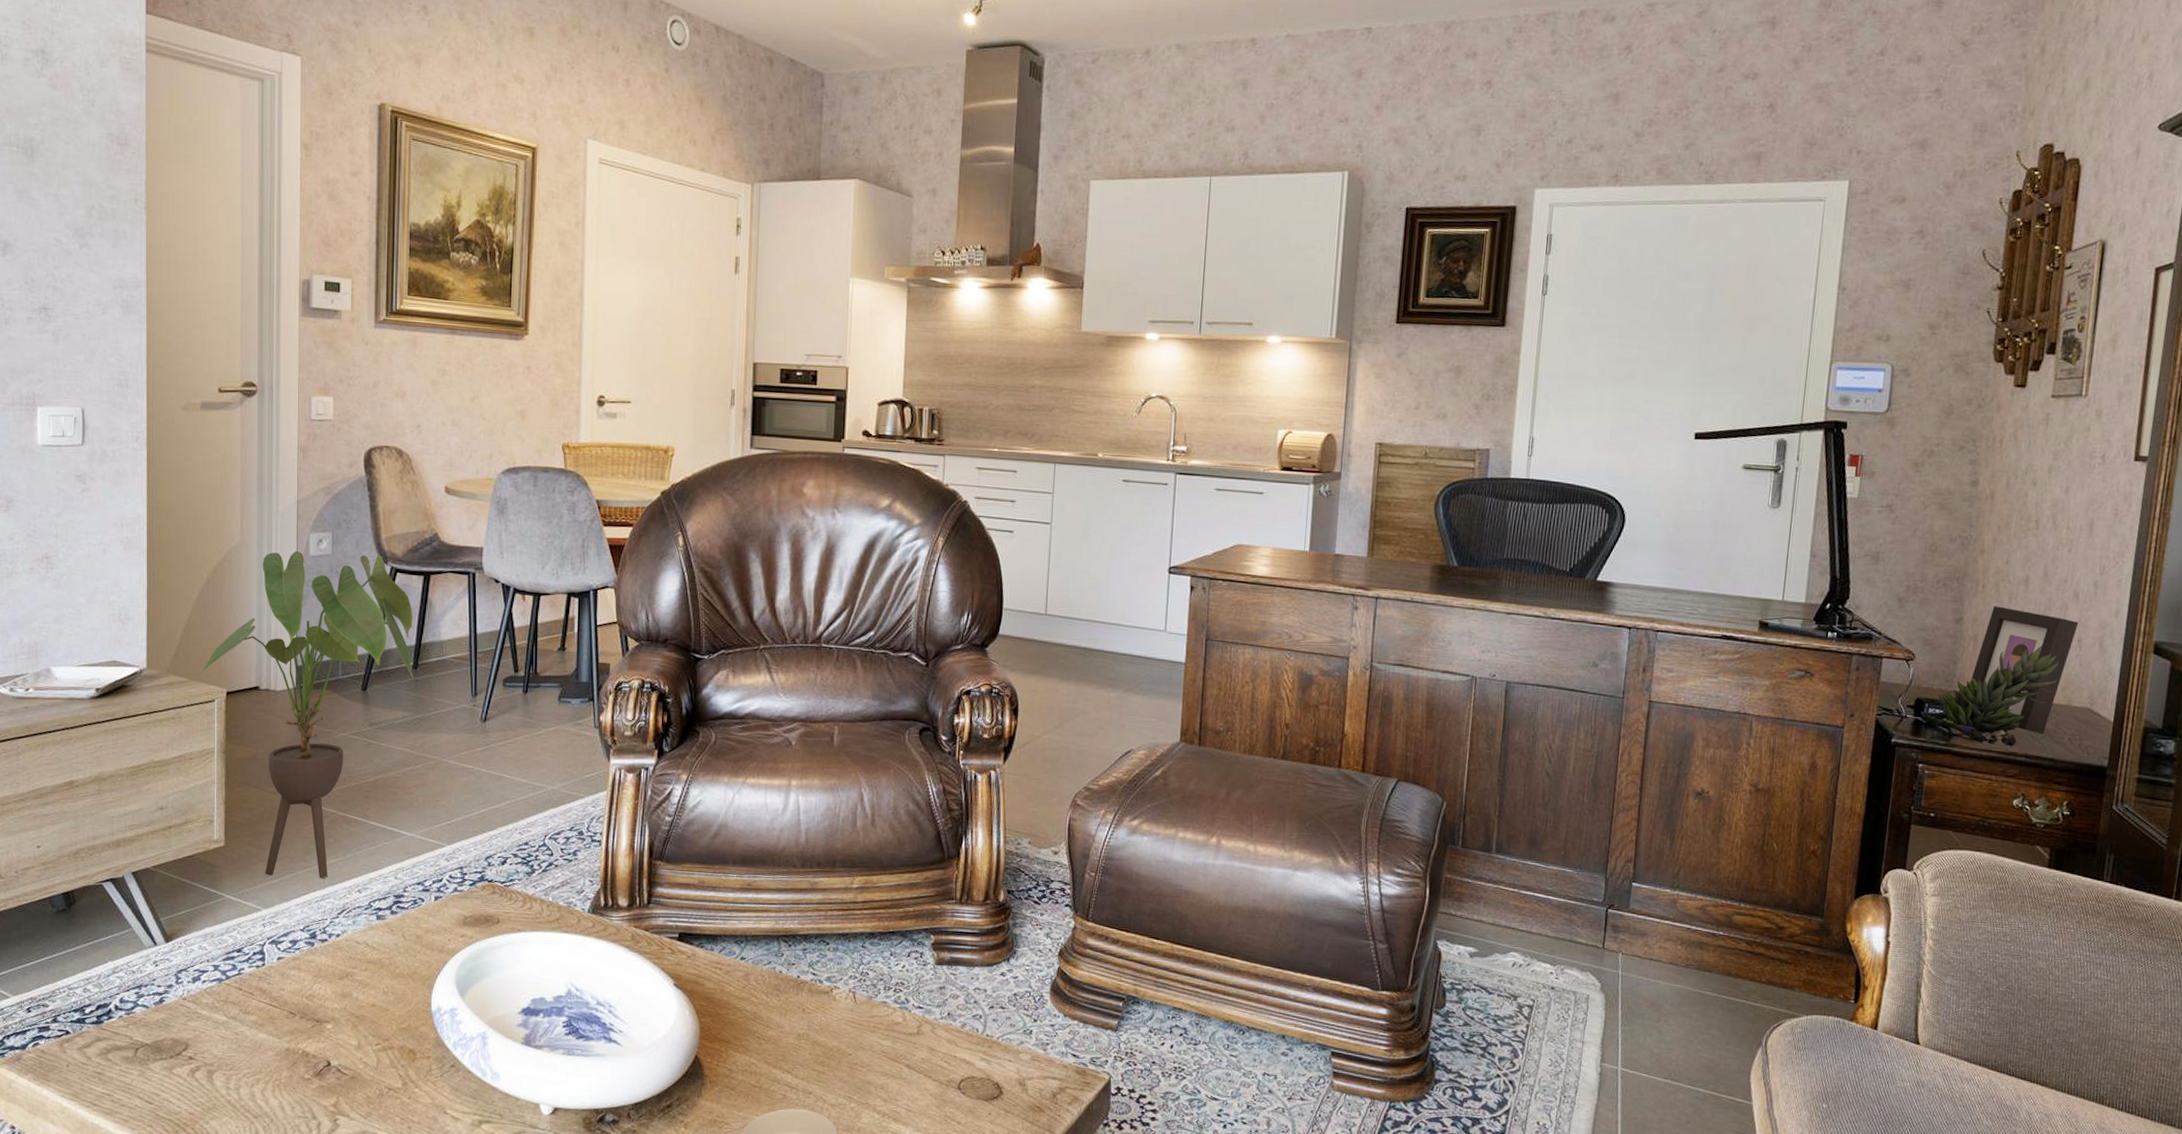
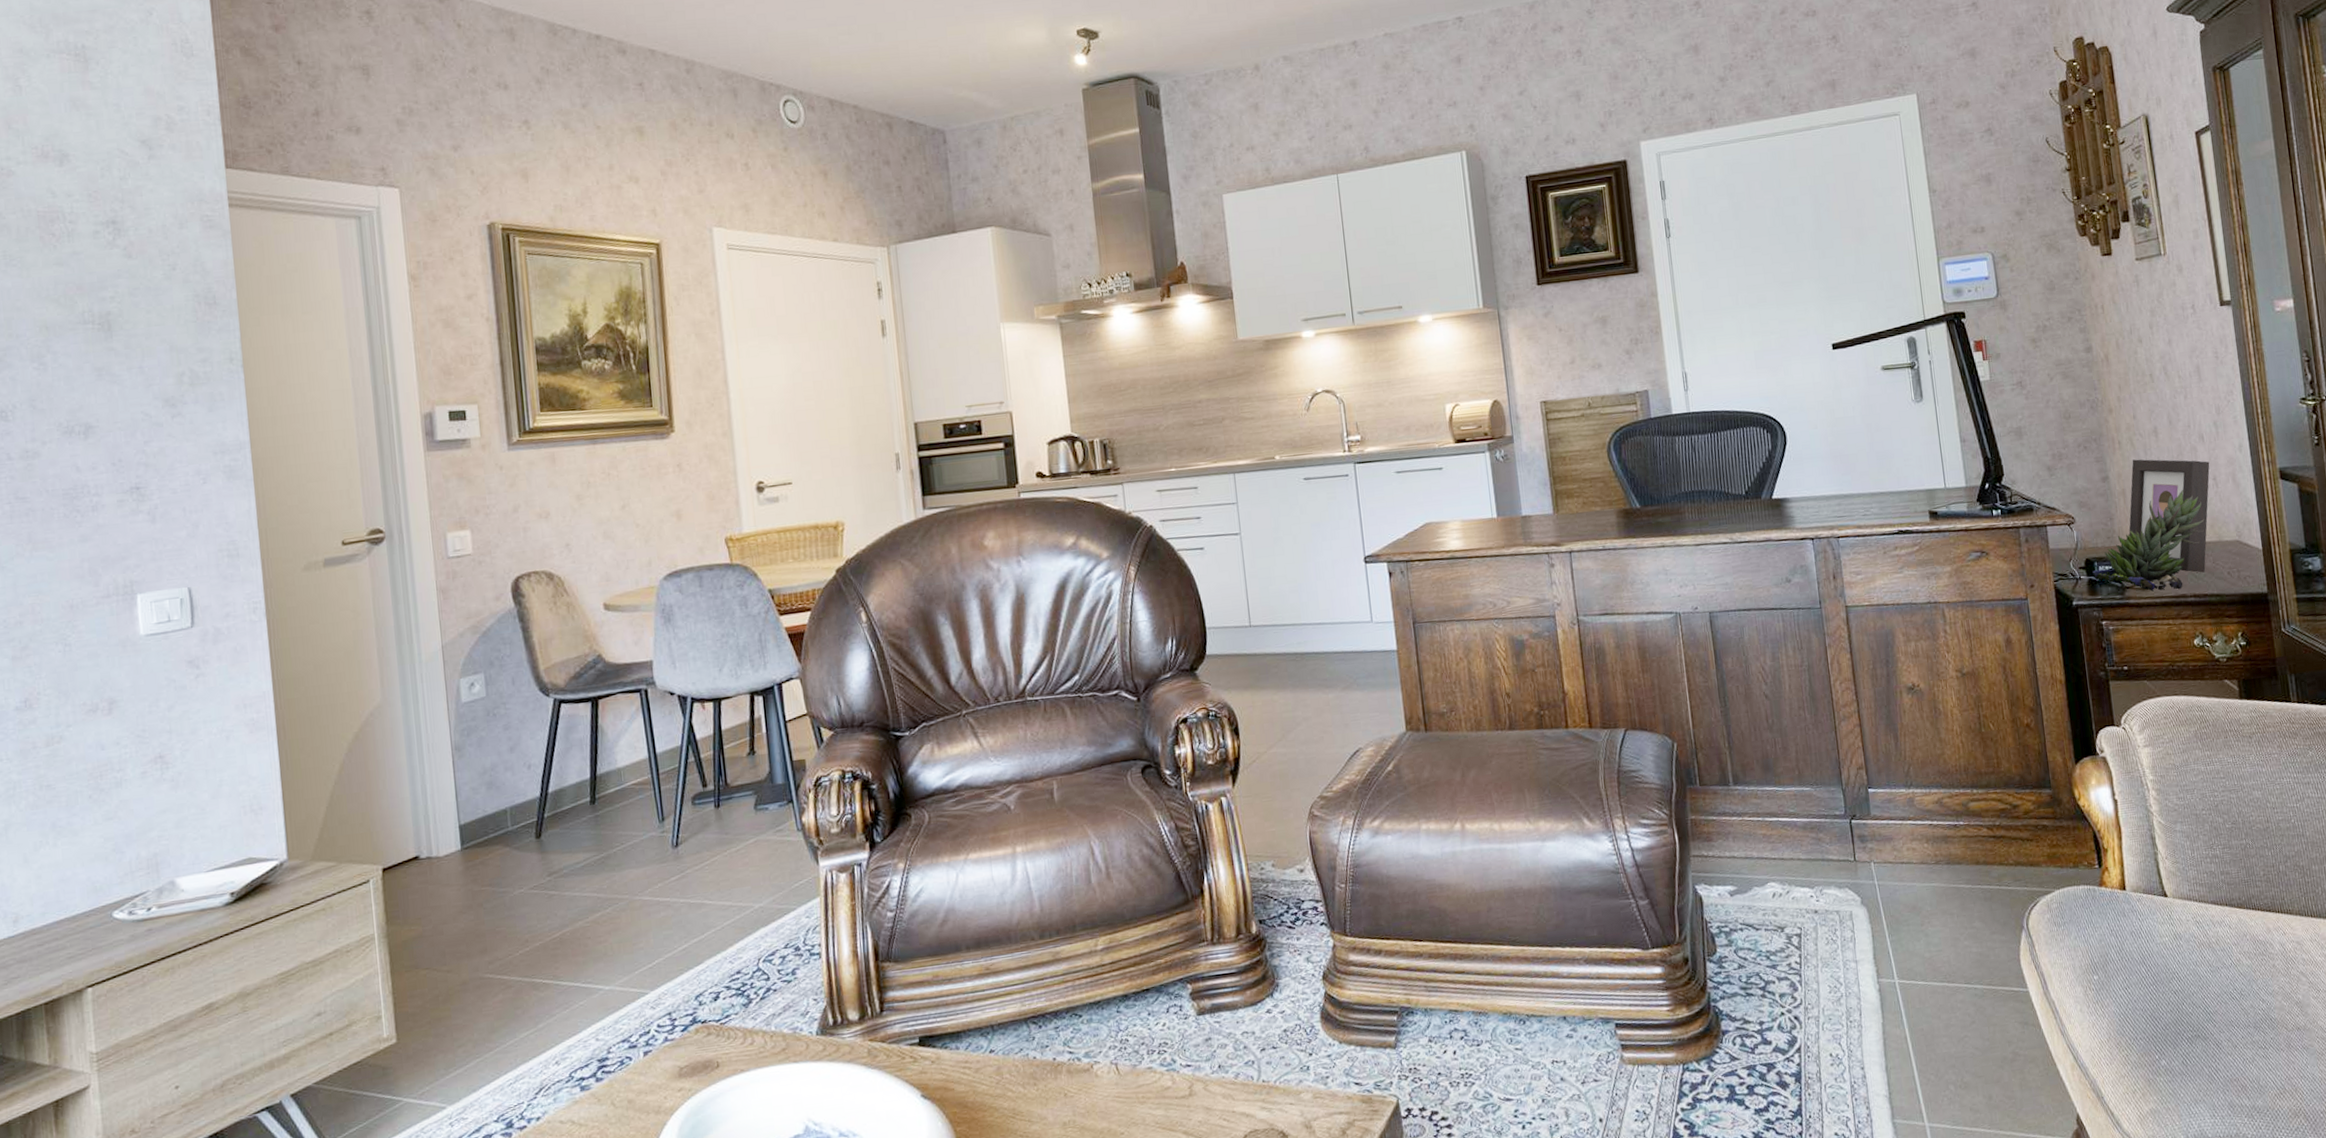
house plant: present [197,550,414,879] -> none [346,687,593,1067]

